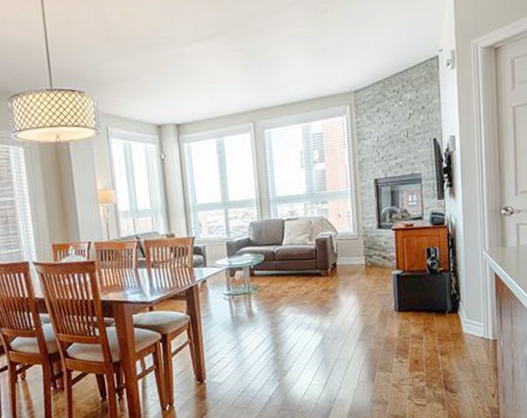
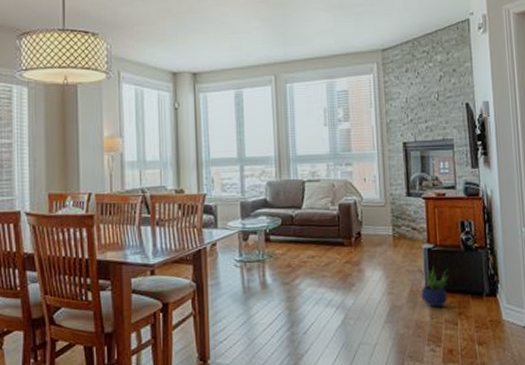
potted plant: none [388,290,416,325] -> present [418,267,449,308]

